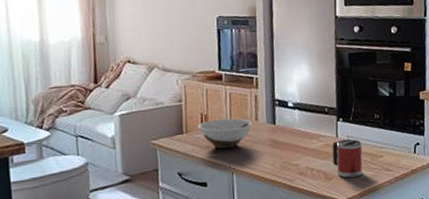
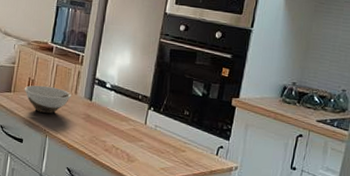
mug: present [332,139,363,178] -> none [137,127,168,165]

